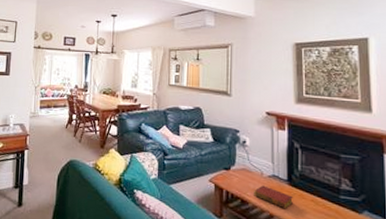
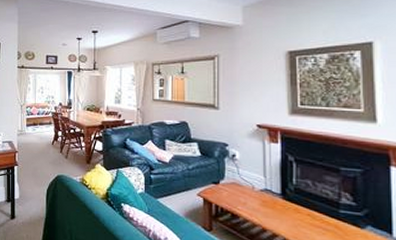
book: present [254,185,294,209] -> none [245,199,289,224]

